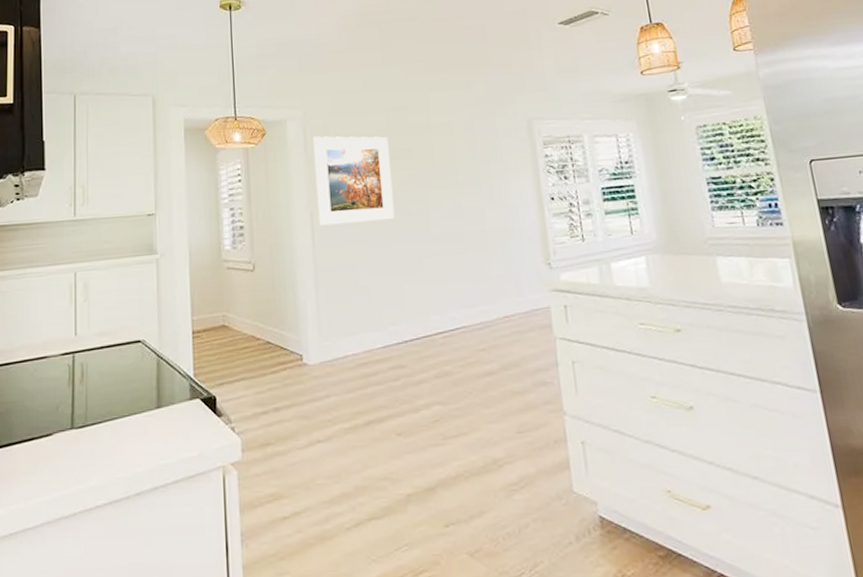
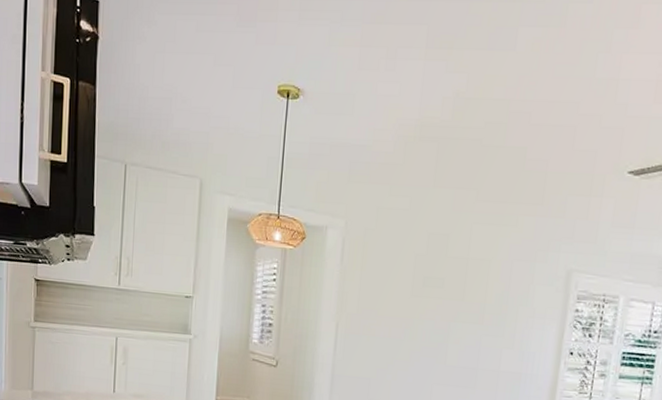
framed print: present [313,136,395,226] -> none [343,249,424,344]

